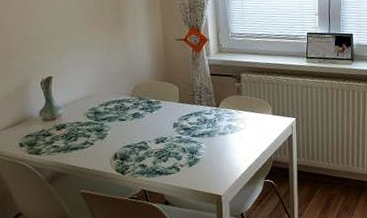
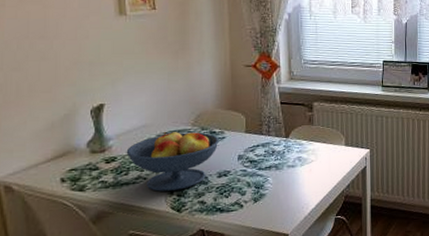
fruit bowl: none [74,101,156,156] -> present [126,131,219,192]

